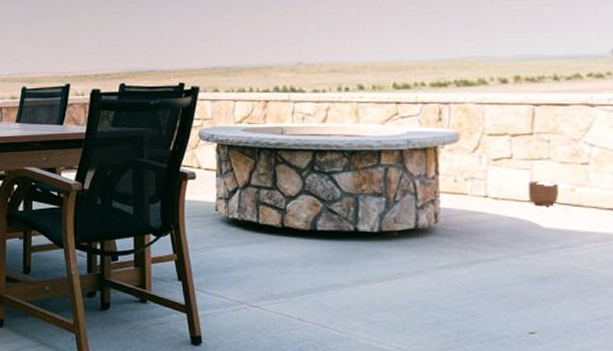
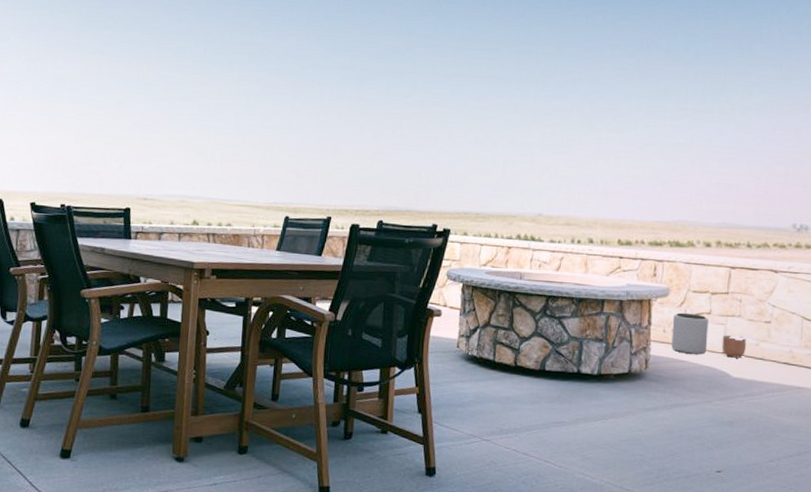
plant pot: none [465,159,510,204] -> present [671,312,708,355]

